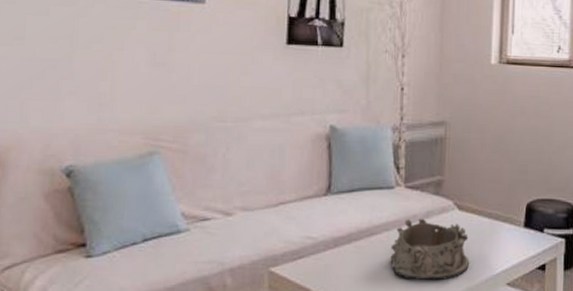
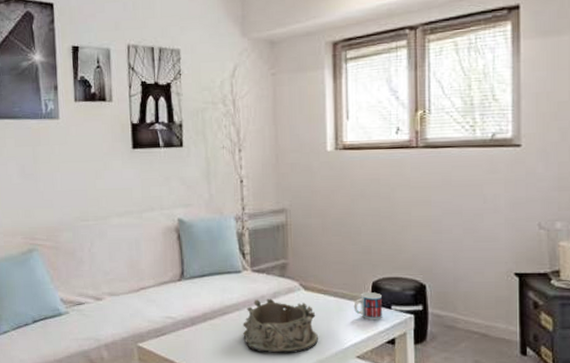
mug: none [507,214,535,243] -> present [353,292,382,319]

